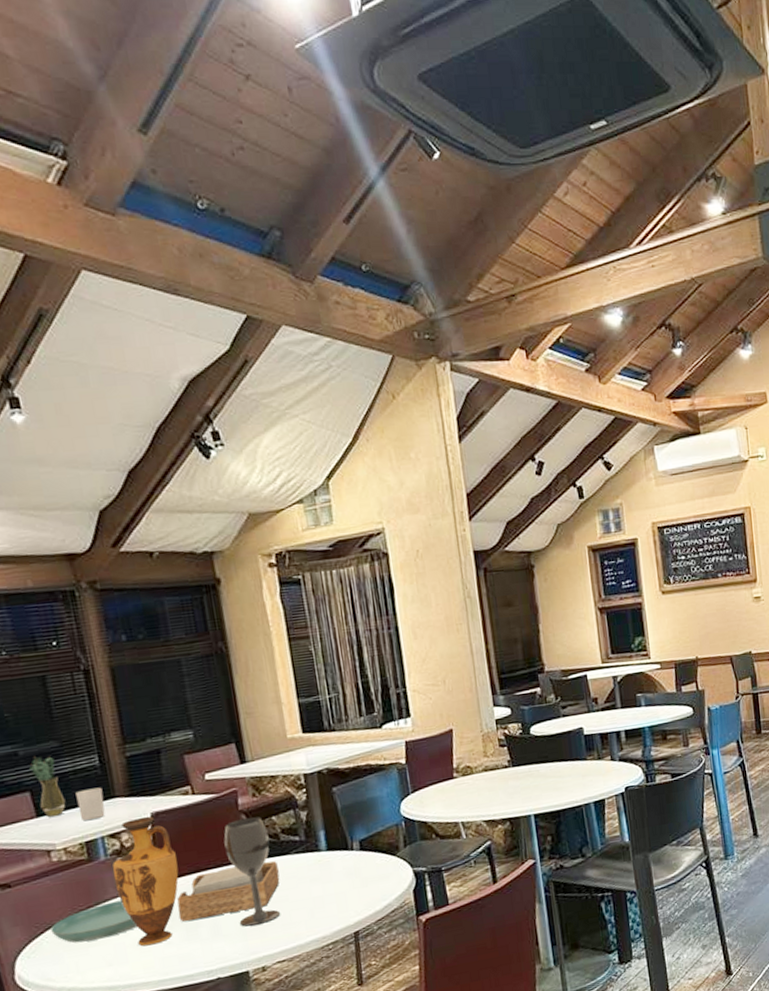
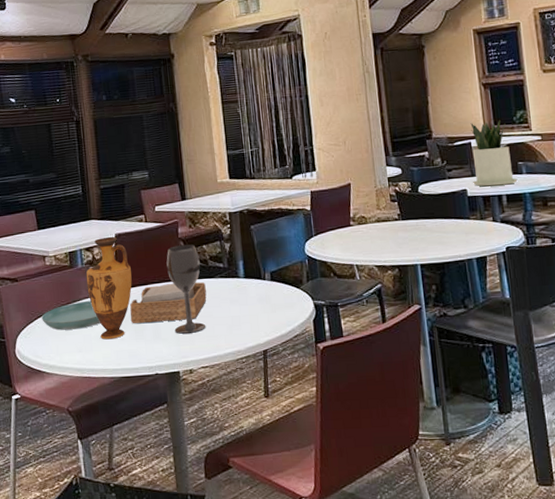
vase: present [29,756,66,817] -> none [36,184,58,230]
candle holder: present [75,787,105,821] -> none [65,211,84,236]
planter: none [586,647,636,724] -> present [470,119,518,187]

